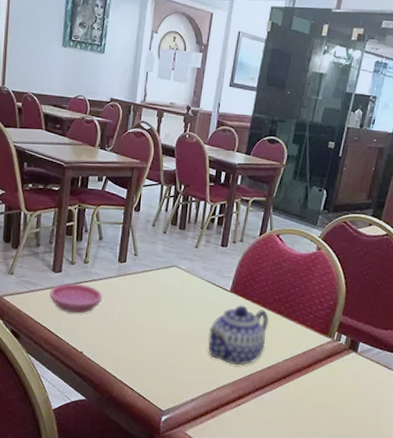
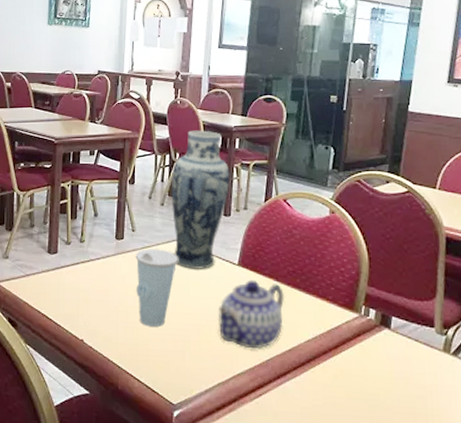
saucer: present [49,283,102,314] -> none [46,265,100,298]
cup: none [135,272,177,343] -> present [135,249,179,327]
vase: none [172,164,230,294] -> present [172,130,230,269]

